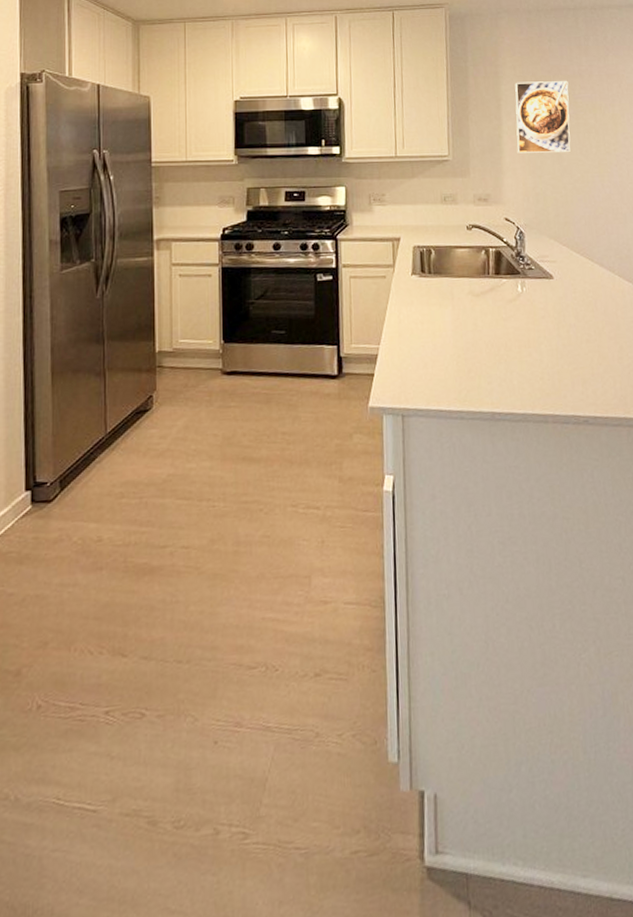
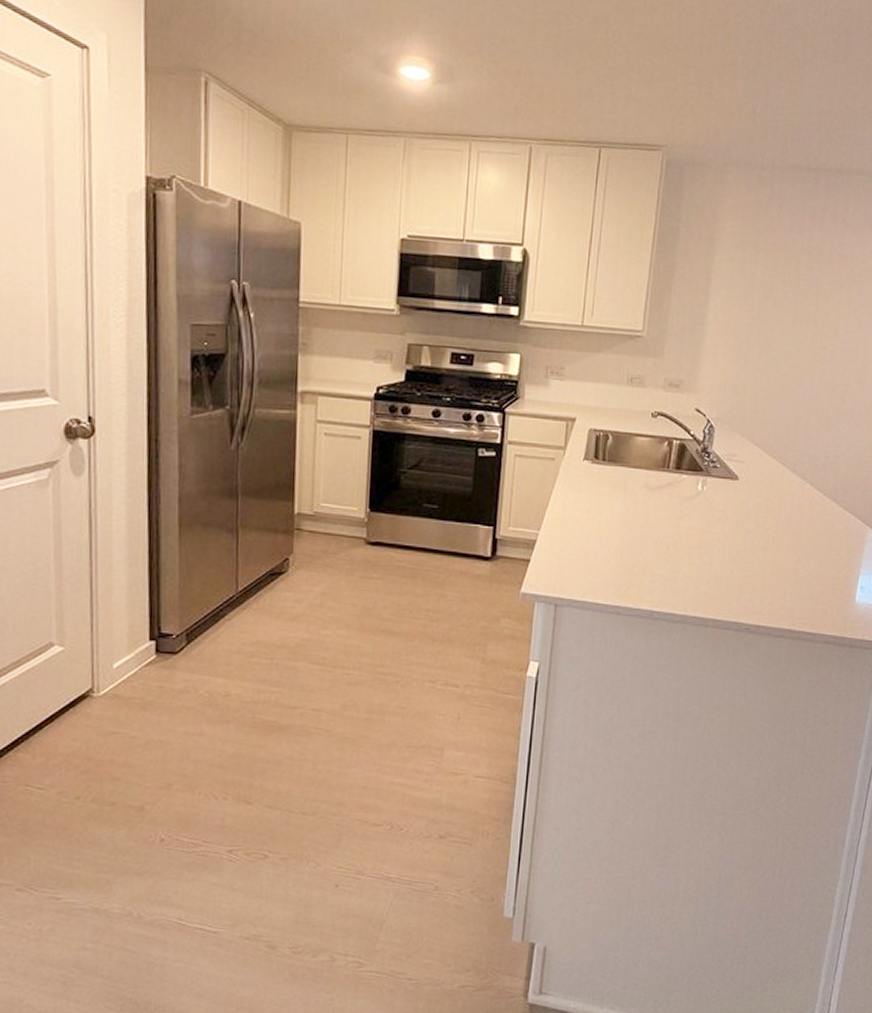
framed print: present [515,81,571,153] -> none [721,252,794,341]

